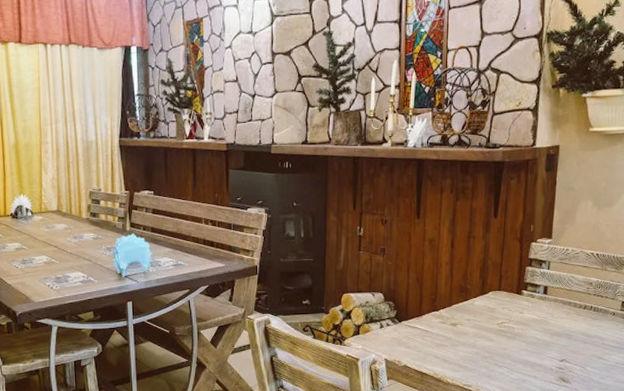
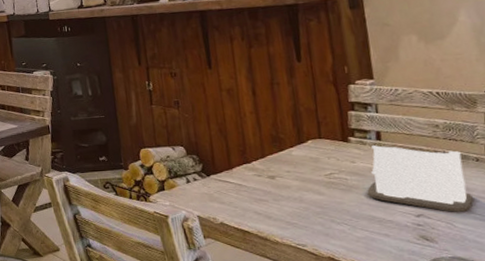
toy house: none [527,299,604,358] -> present [367,145,473,212]

